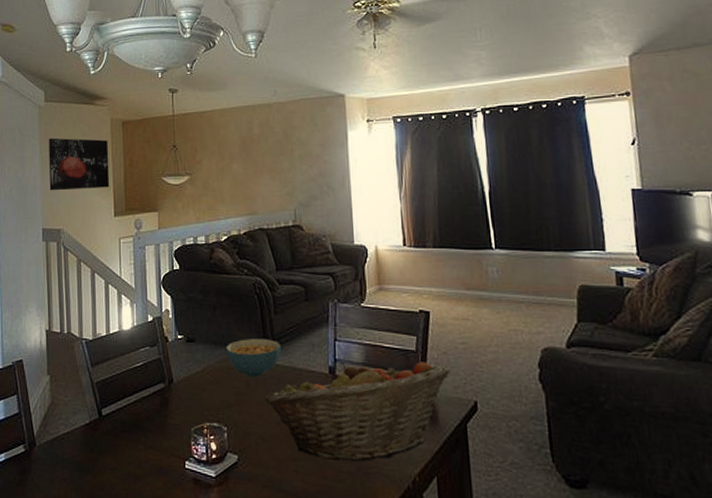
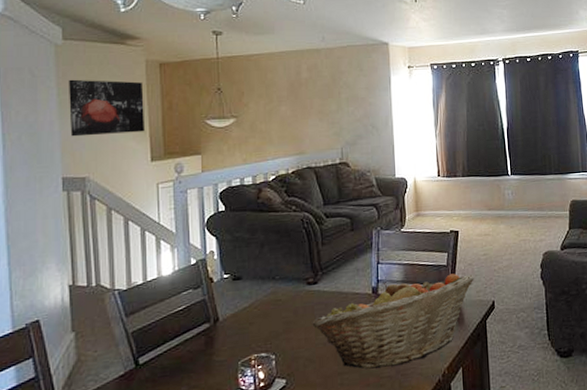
cereal bowl: present [225,339,281,378] -> none [273,269,328,306]

